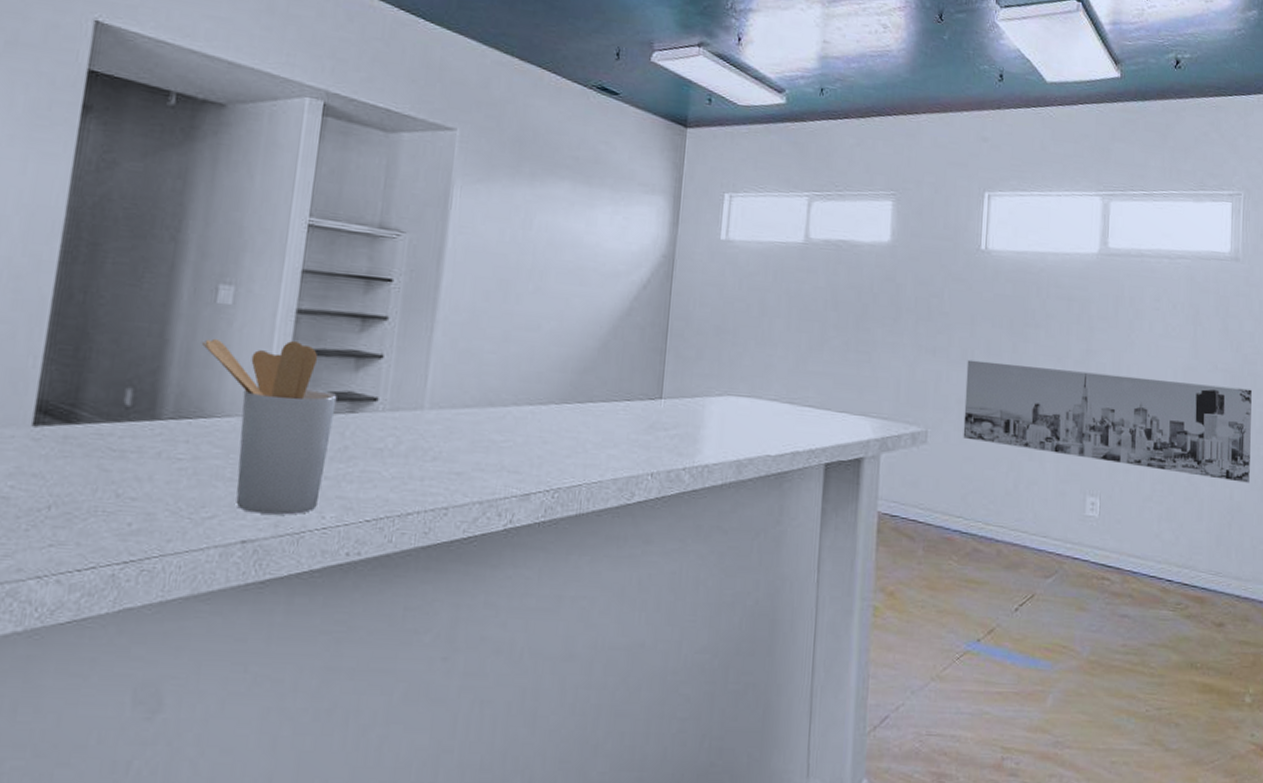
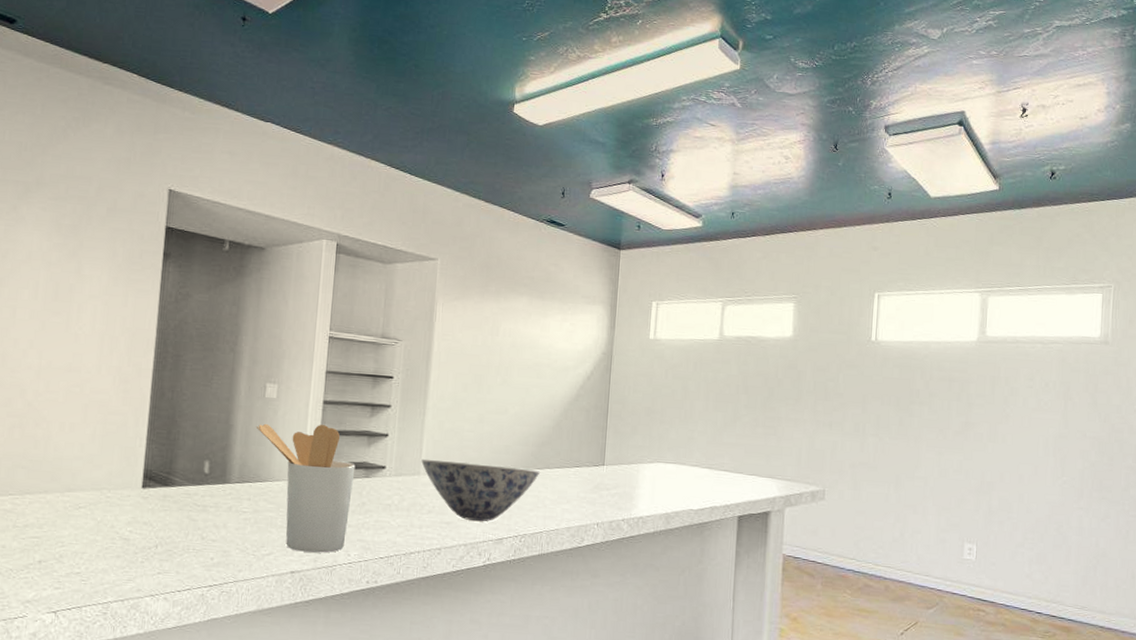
bowl: none [426,388,581,472] -> present [421,458,541,522]
wall art: present [963,359,1252,483] -> none [855,431,1118,533]

